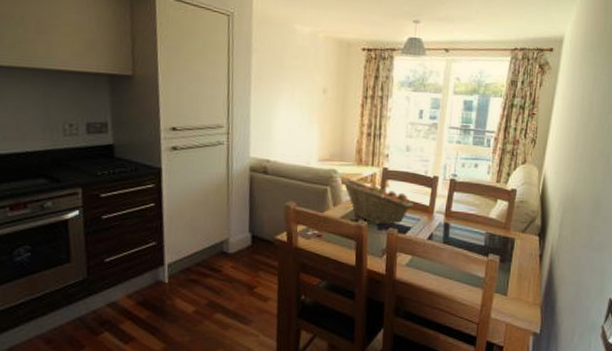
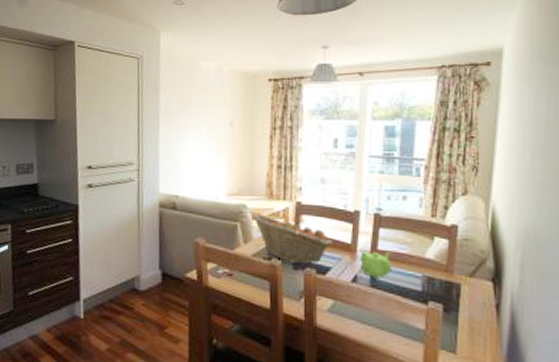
teapot: none [435,212,462,236] -> present [360,251,393,279]

